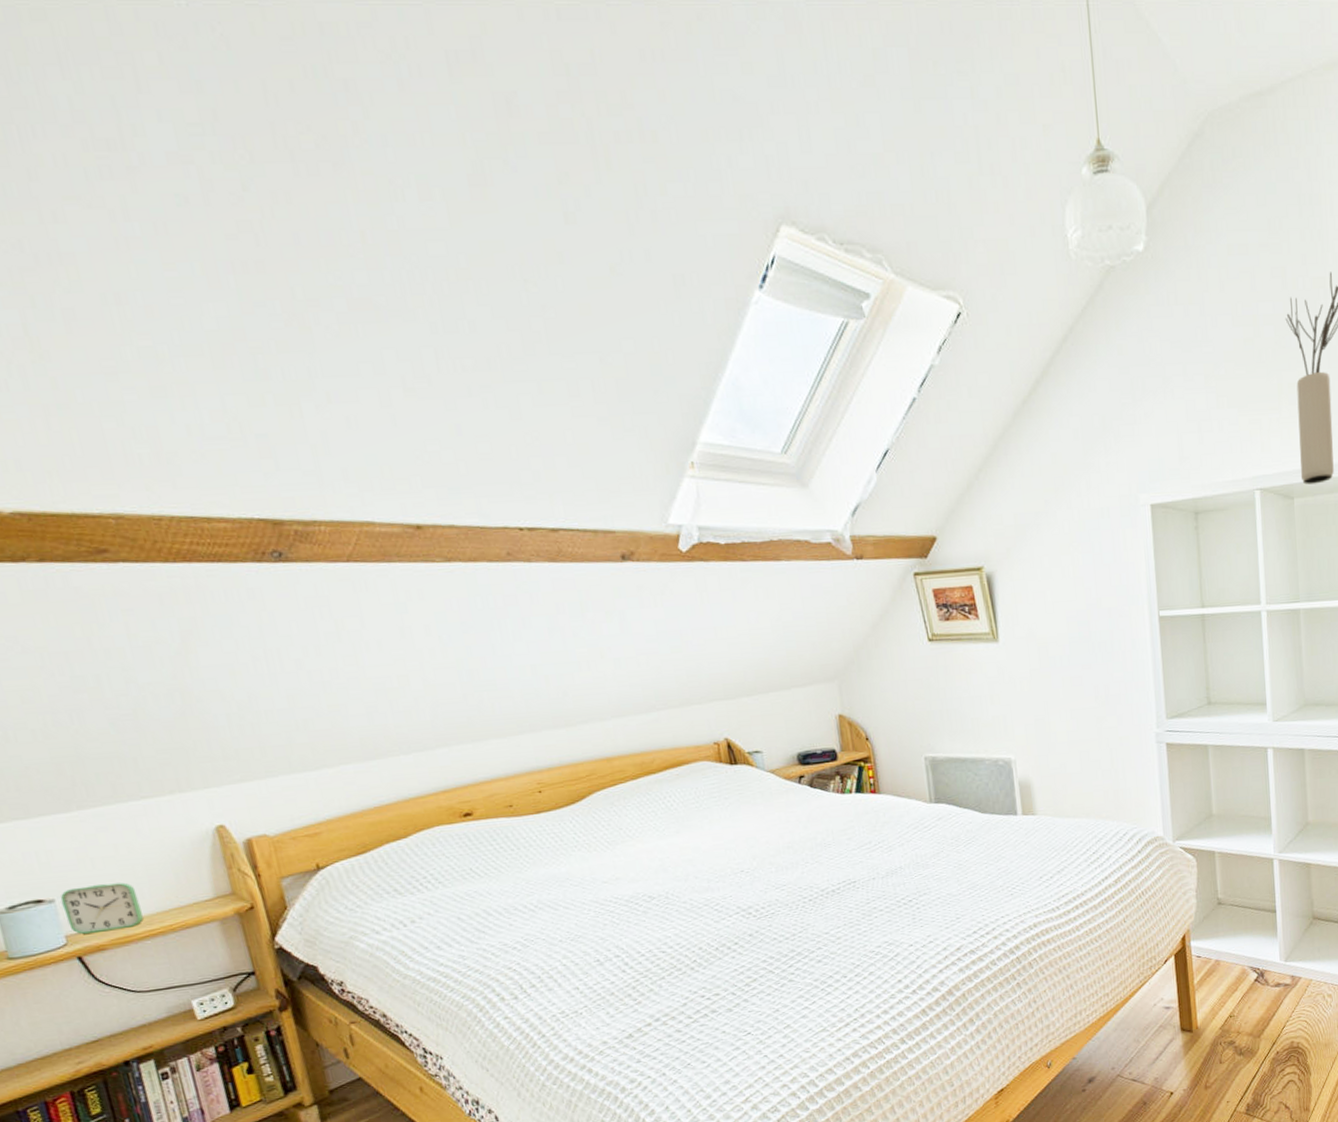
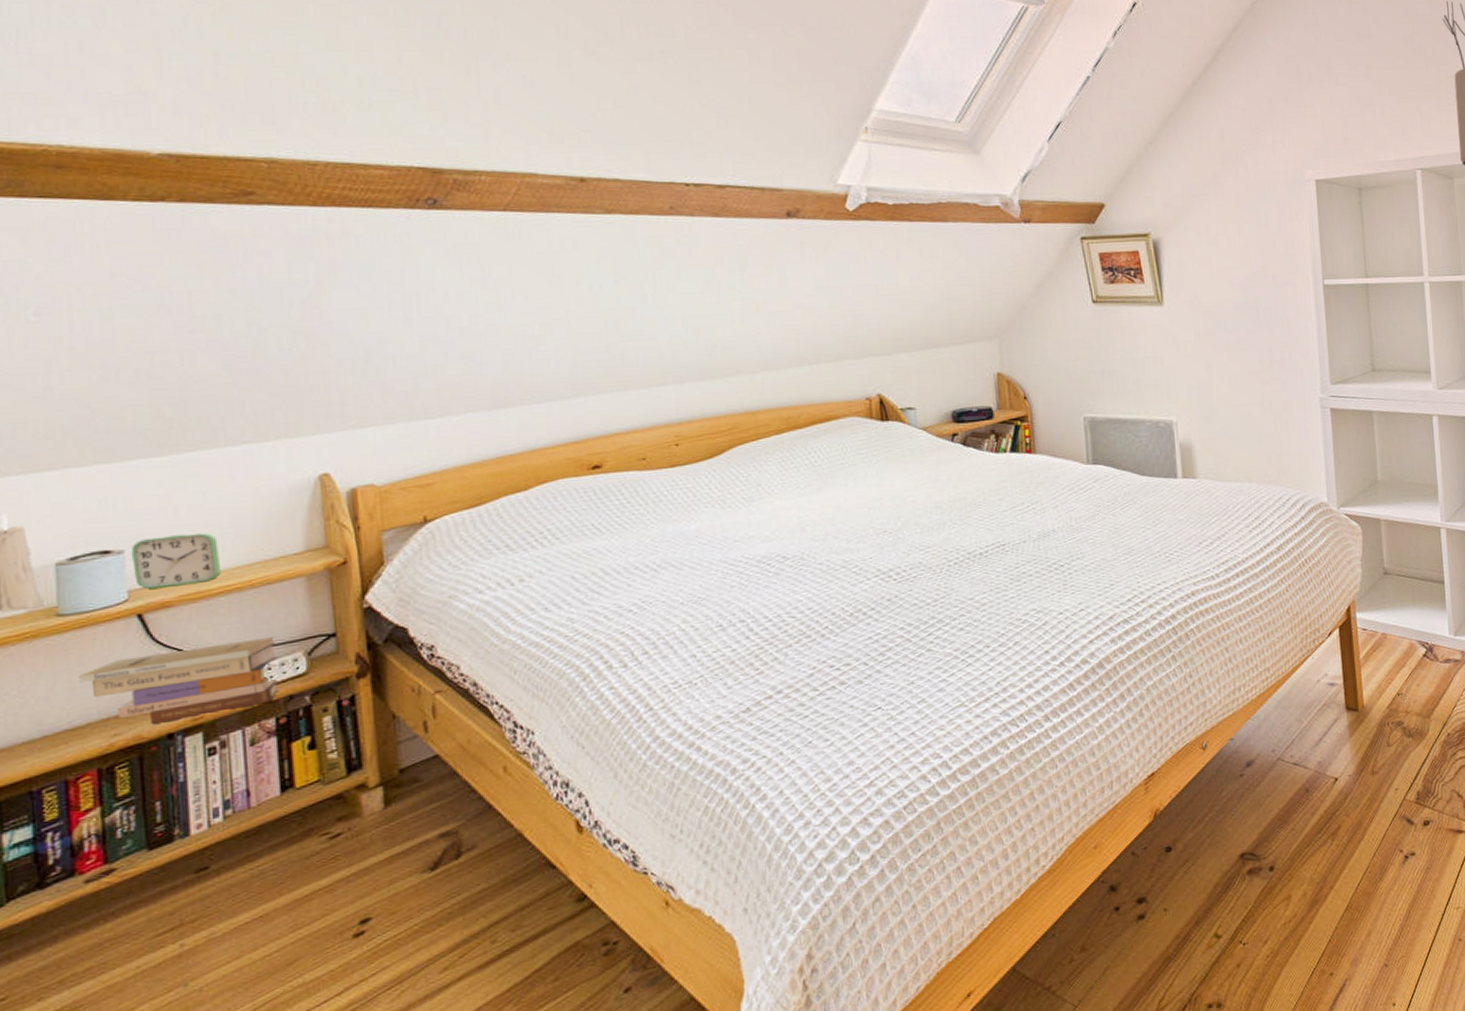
books: none [38,976,213,1053] -> present [79,637,279,724]

